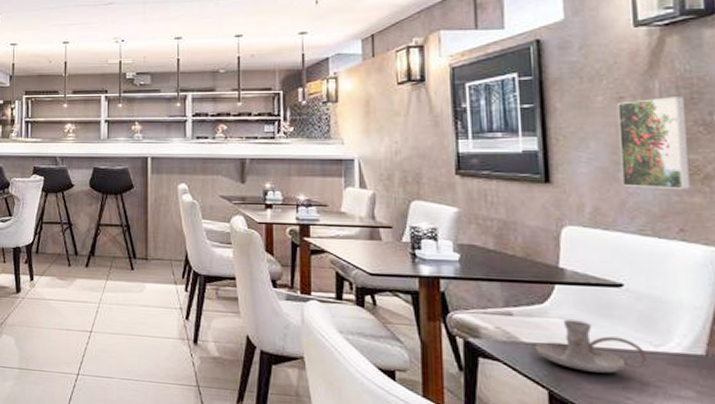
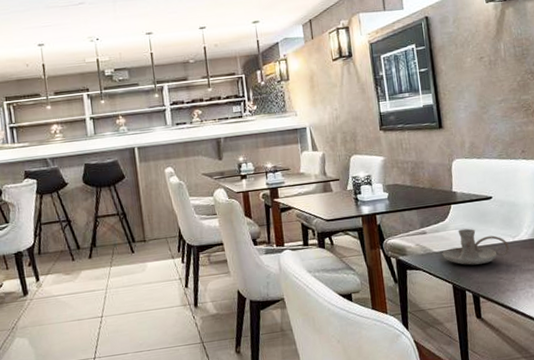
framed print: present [618,96,692,189] -> none [480,53,527,124]

